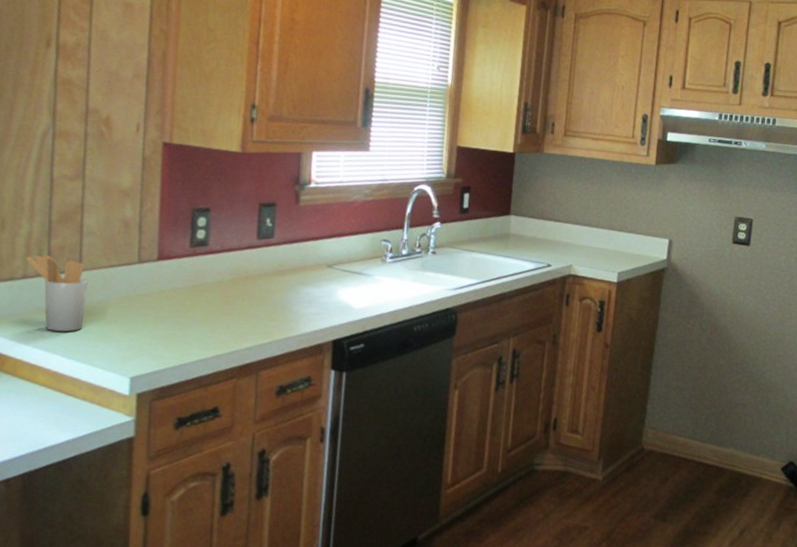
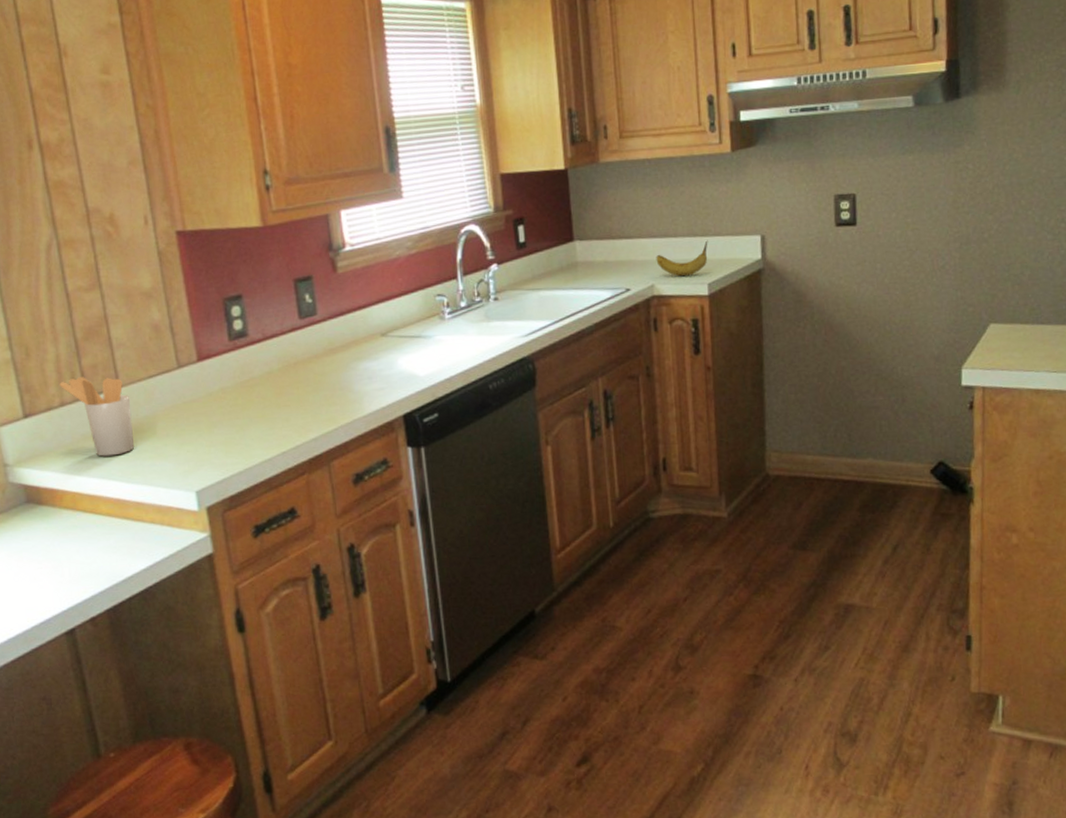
fruit: none [577,235,624,263] -> present [656,240,708,277]

